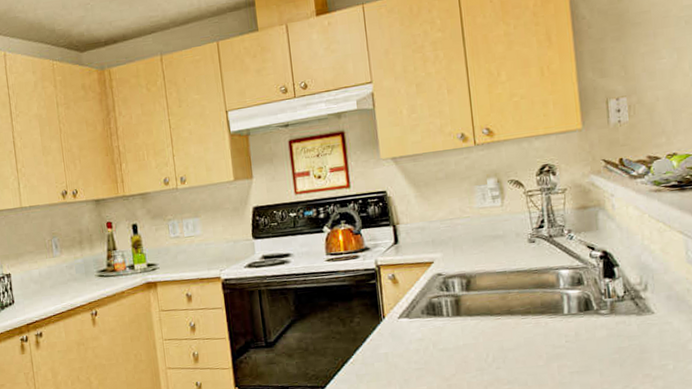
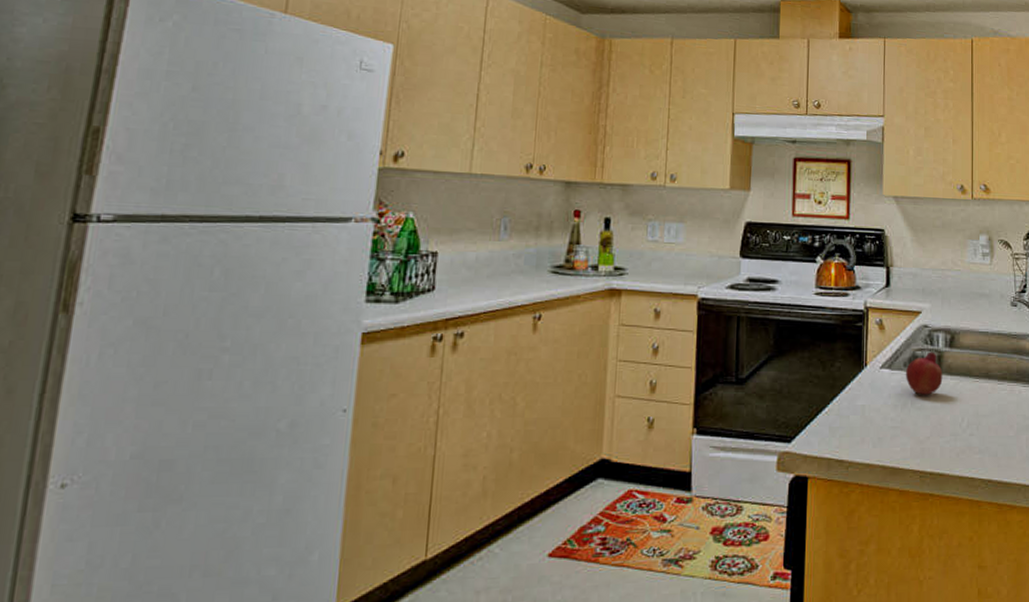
fruit: none [423,297,463,338] -> present [905,351,943,395]

